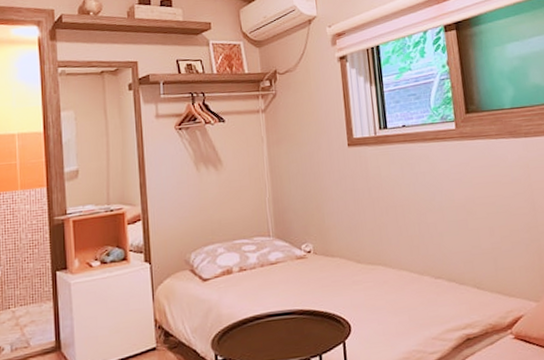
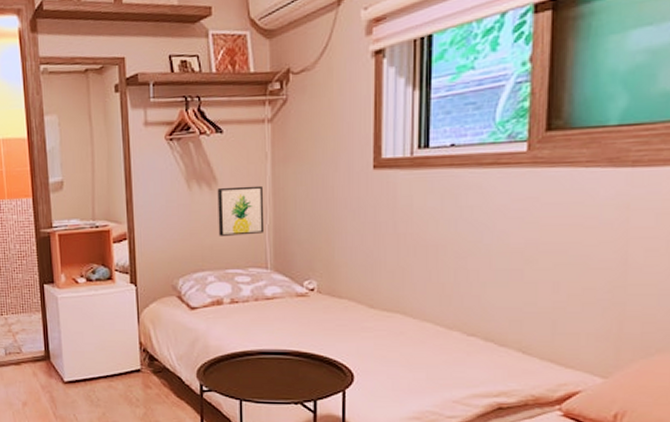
wall art: none [222,164,265,211] -> present [217,185,265,236]

